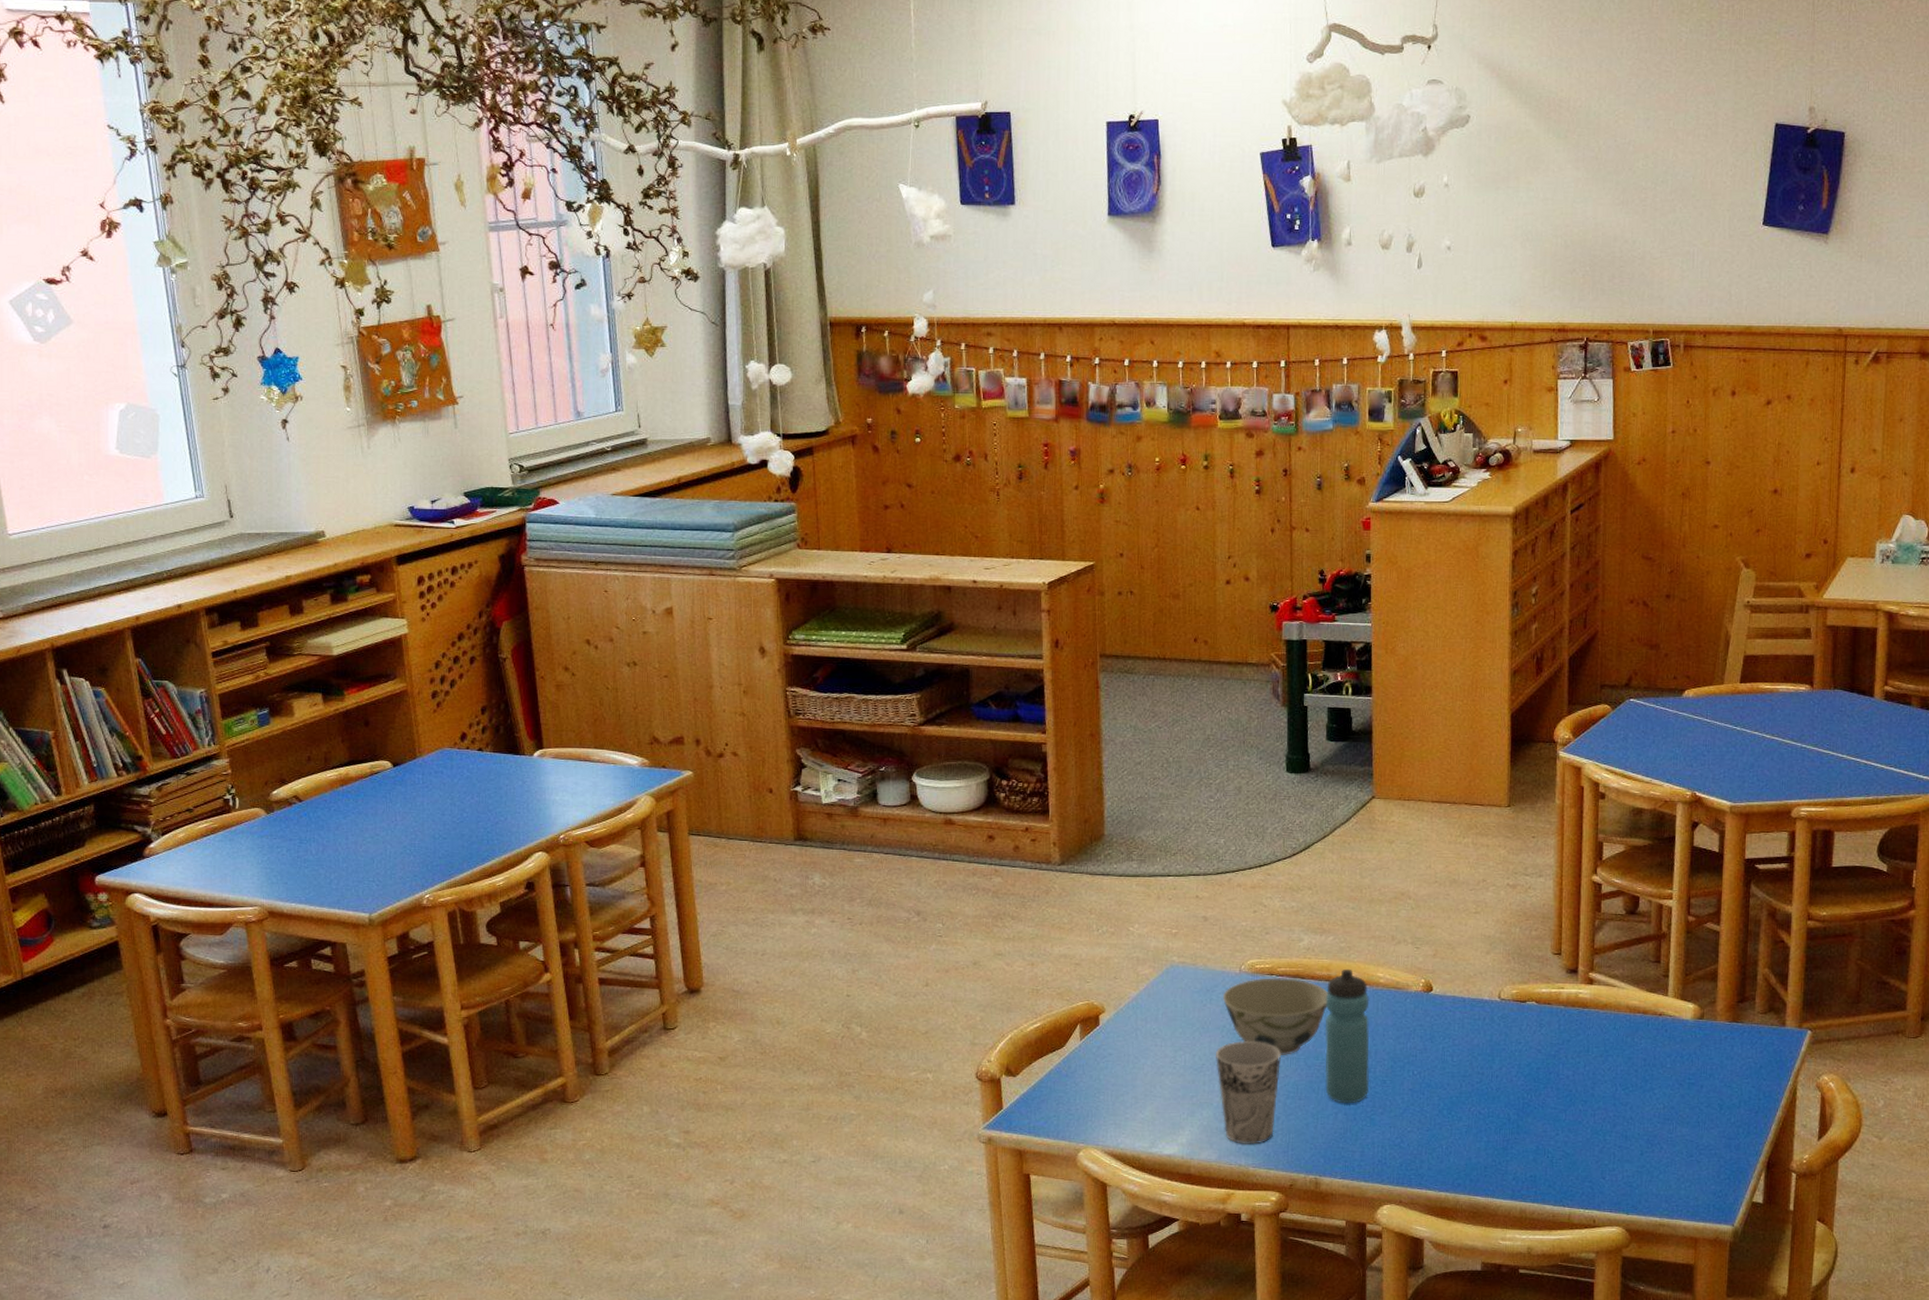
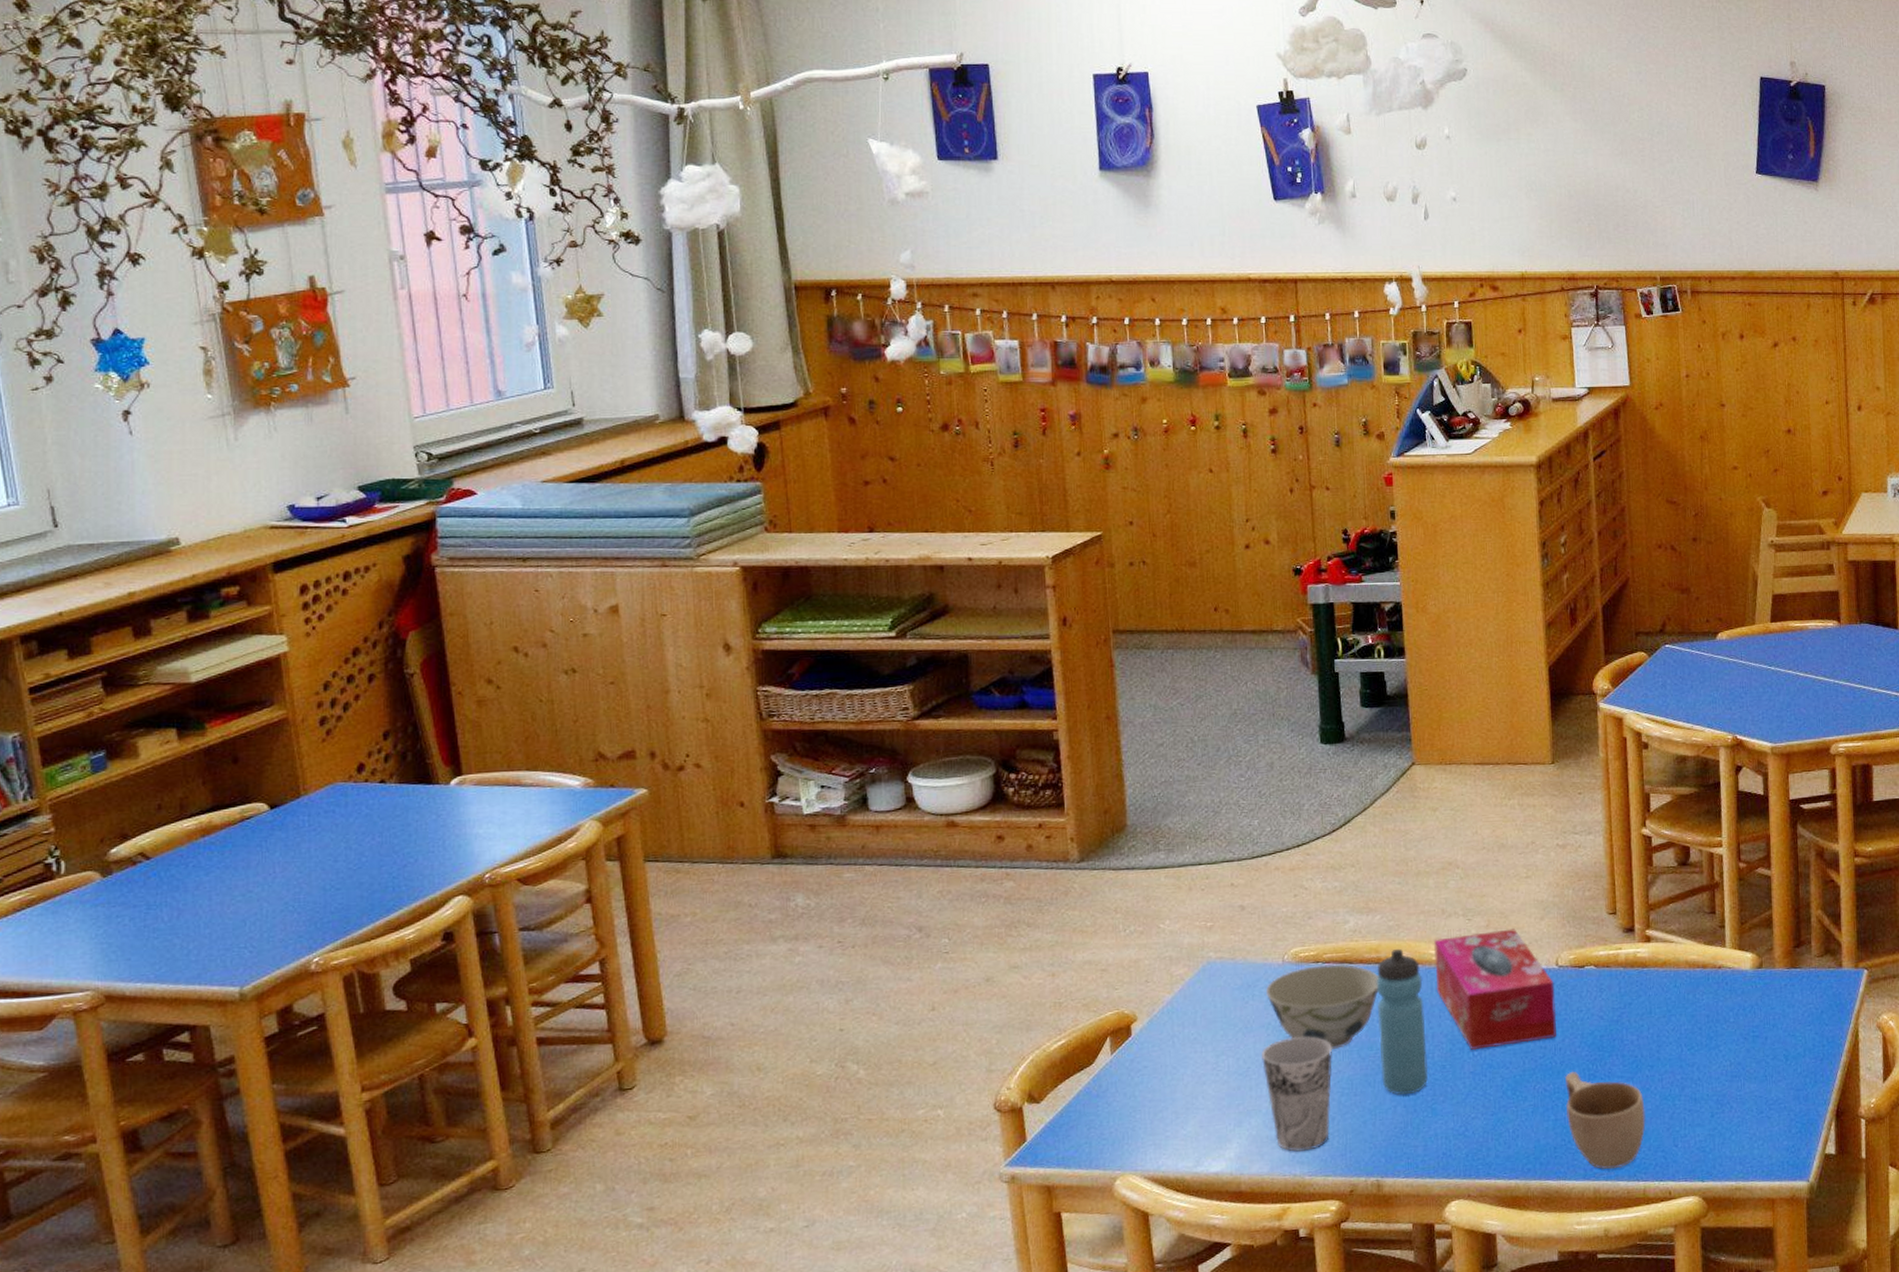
tissue box: none [1381,960,1496,1070] -> present [1433,929,1557,1051]
cup: none [1498,1098,1576,1192] -> present [1564,1071,1646,1169]

